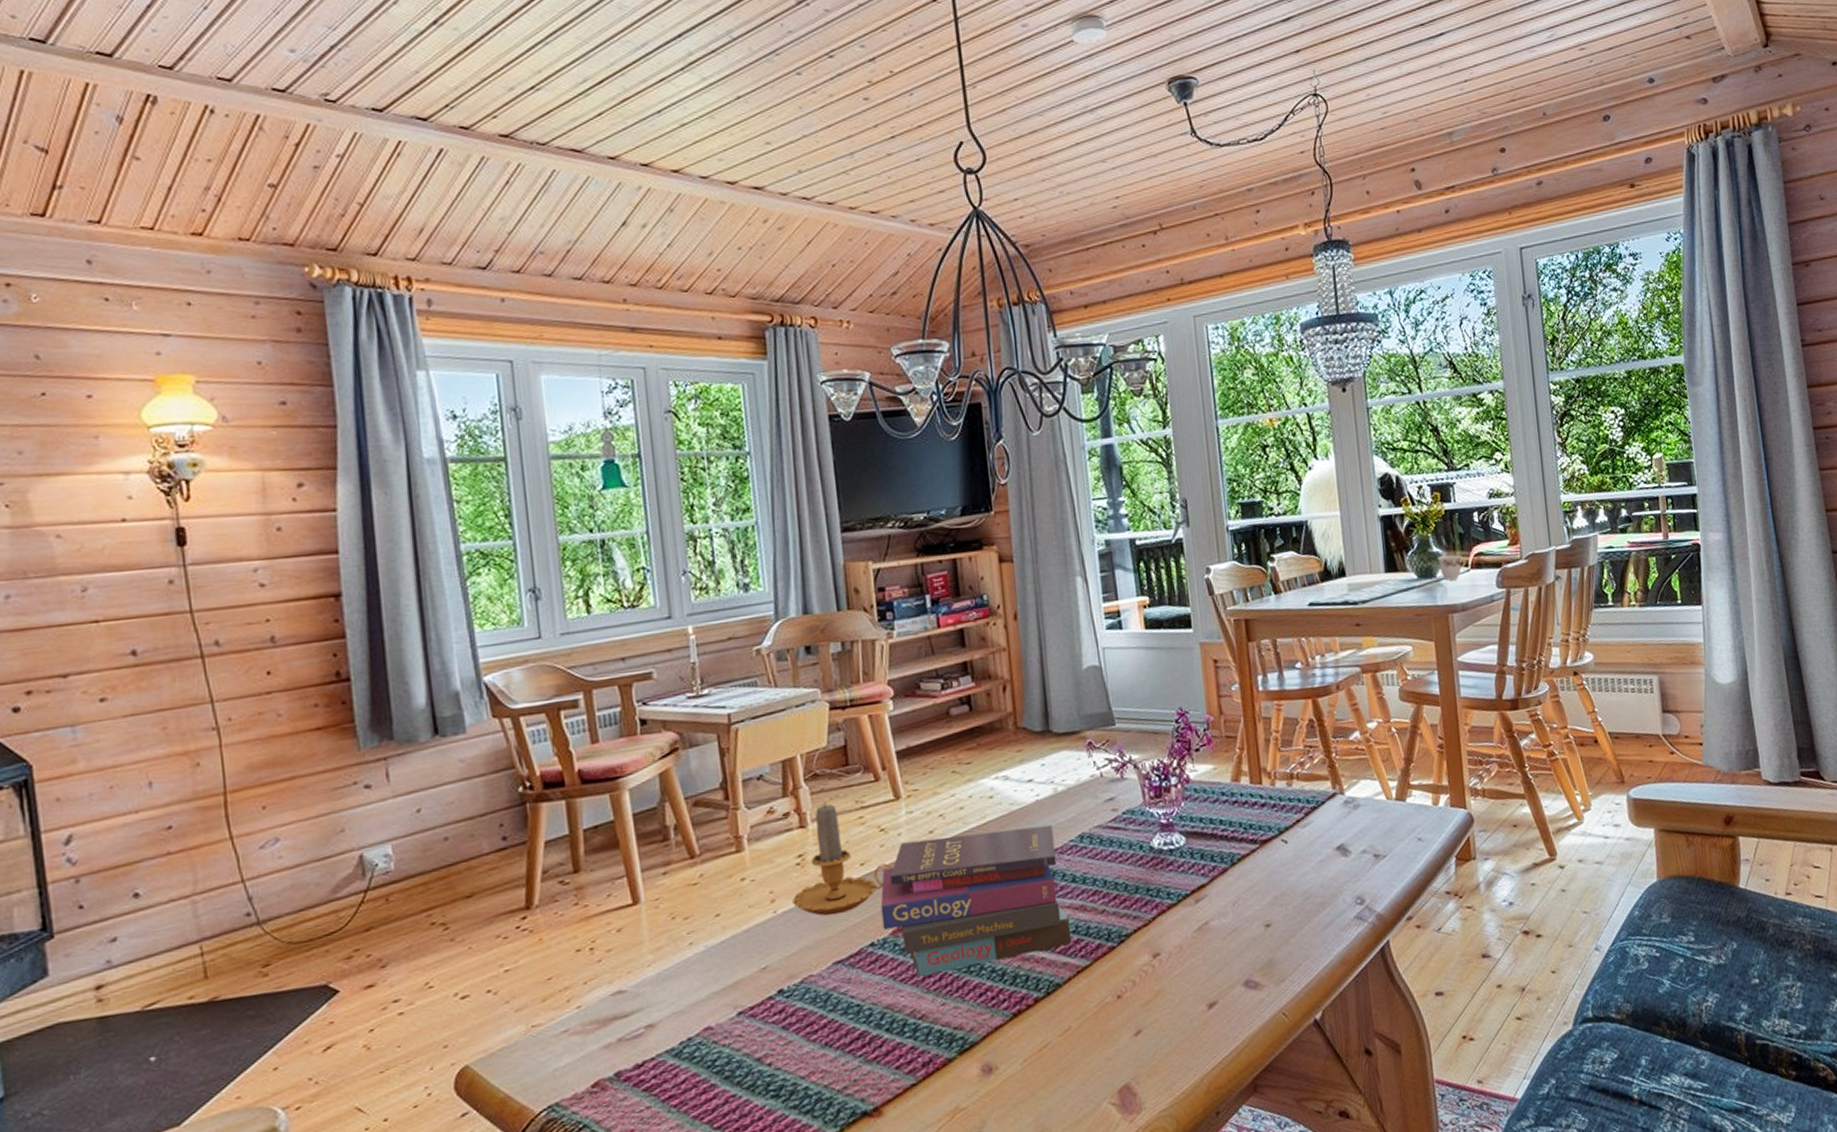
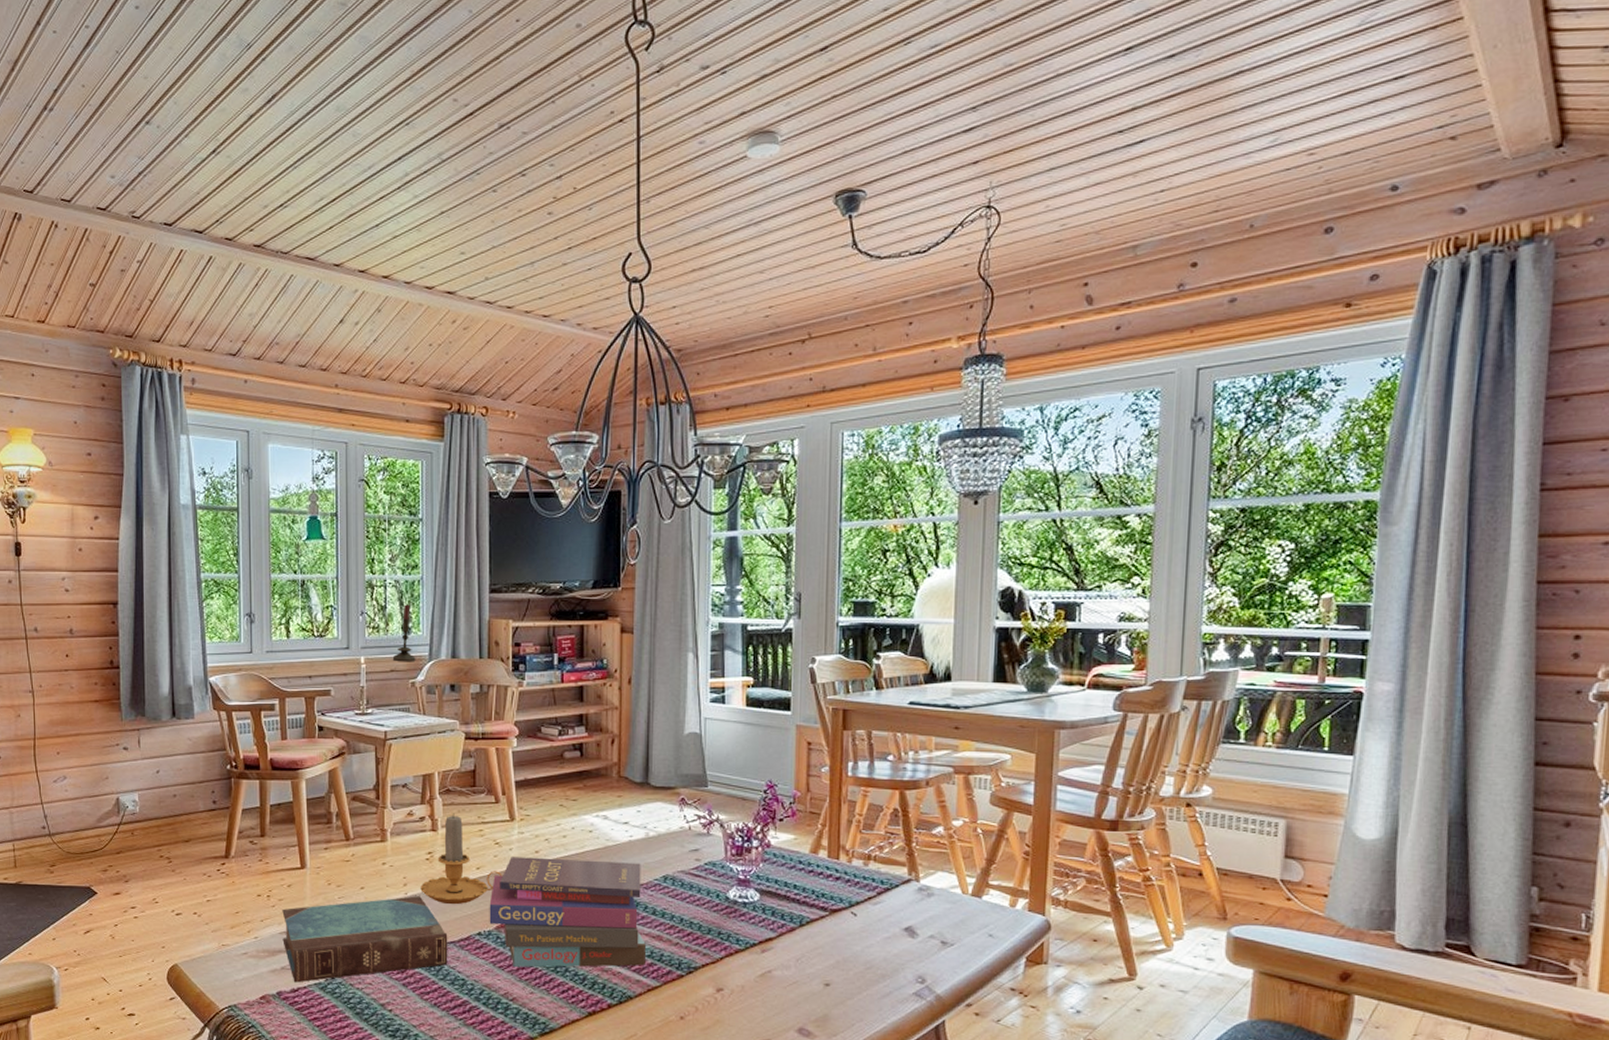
book: none [612,912,837,1056] -> present [282,896,448,983]
candle: none [728,554,759,627] -> present [392,603,416,662]
teacup: present [1437,554,1466,581] -> none [1051,673,1083,697]

